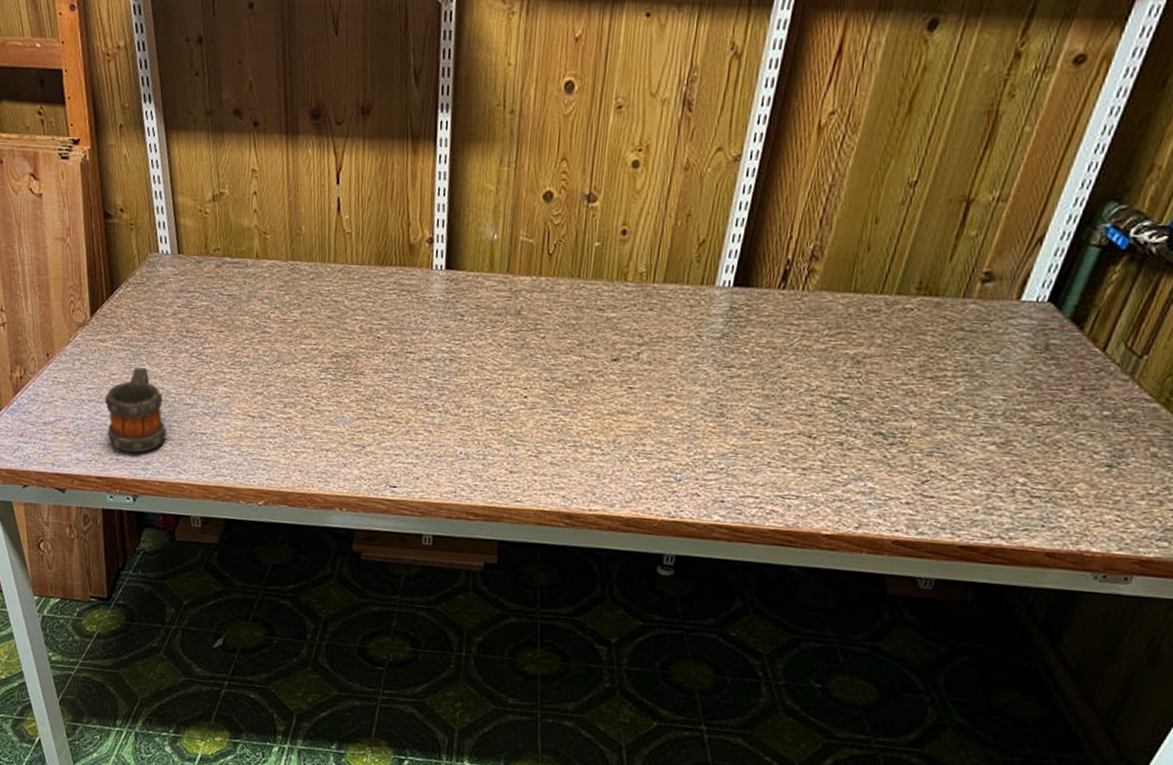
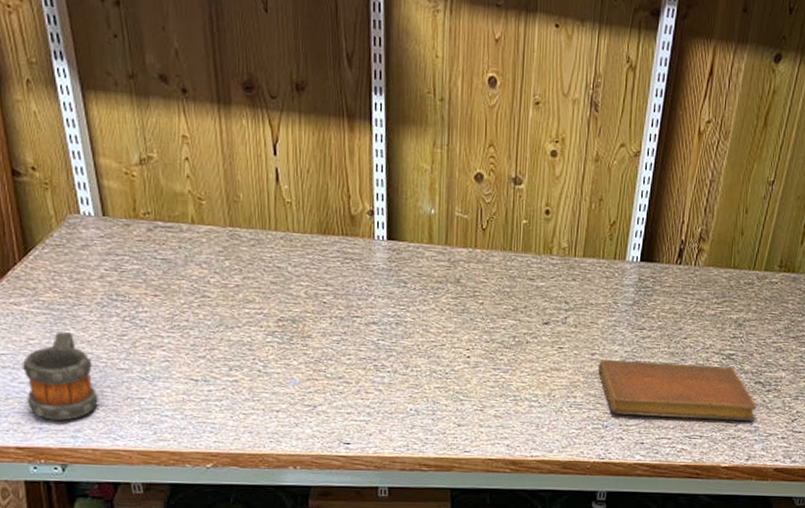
notebook: none [673,402,875,481] -> present [598,360,757,421]

